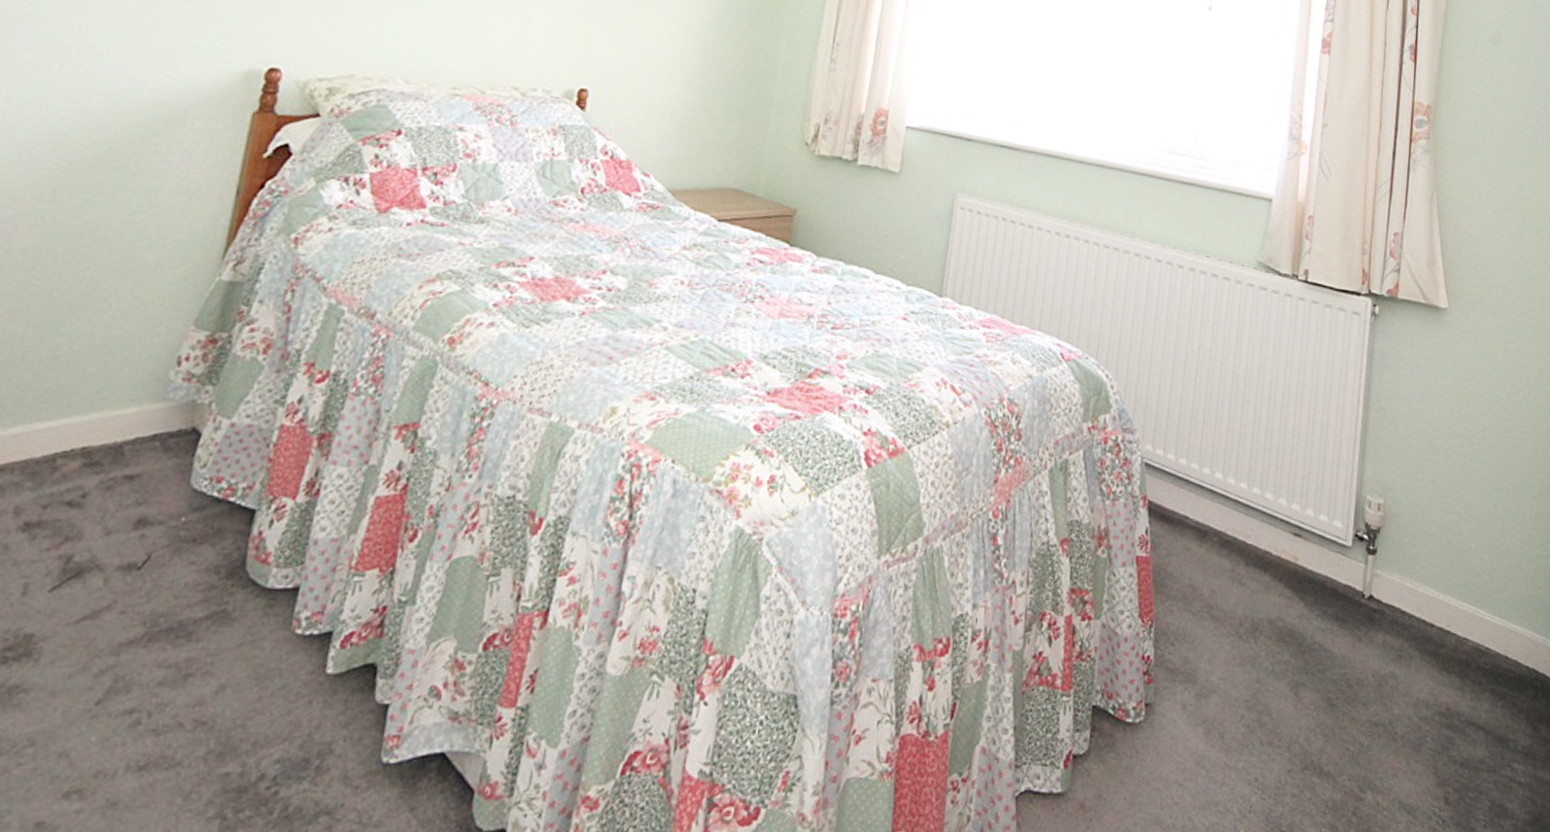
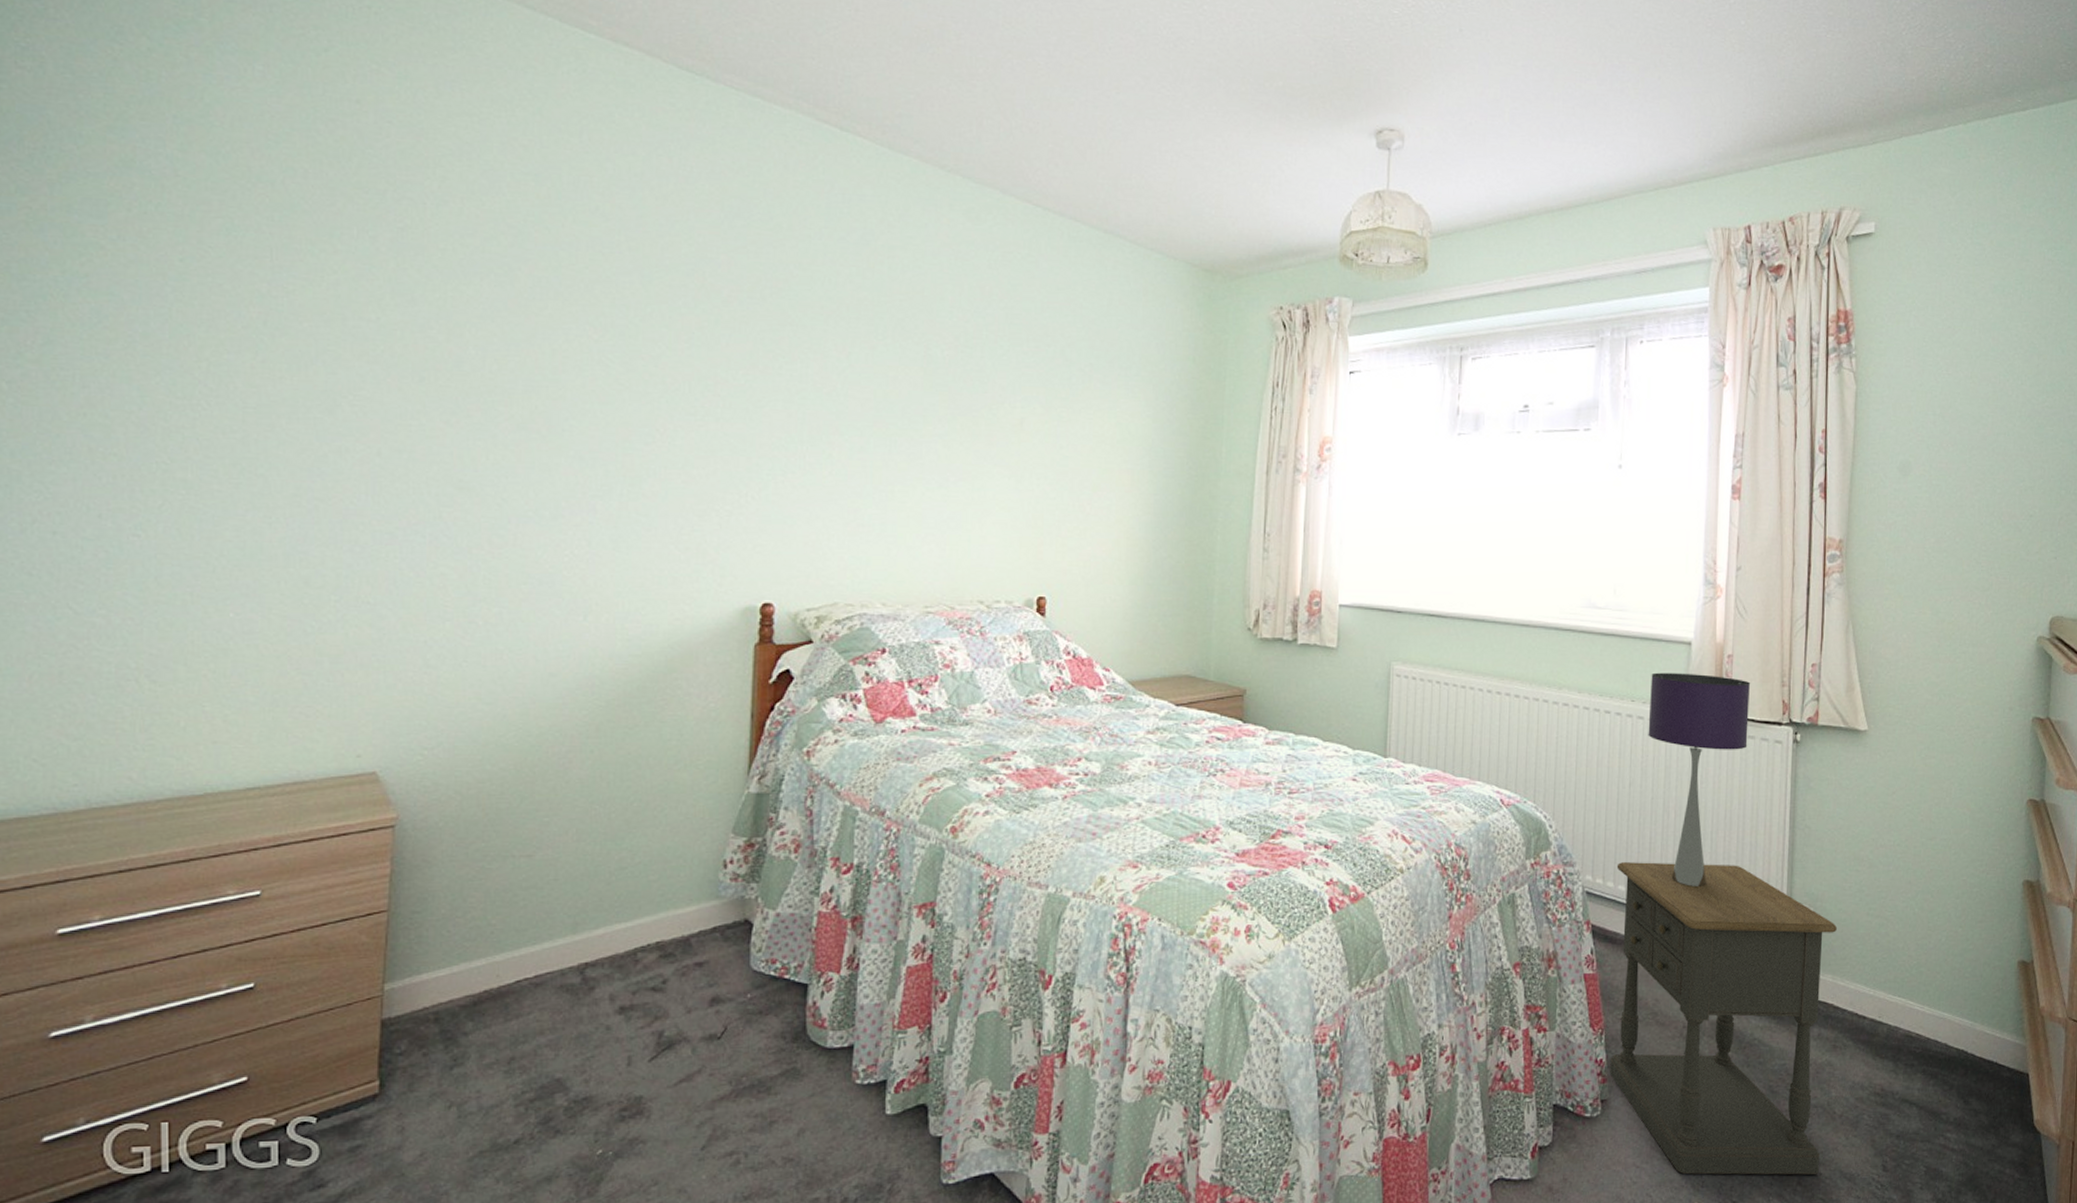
nightstand: none [1157,433,1408,804] -> present [1610,862,1837,1175]
table lamp: none [1221,228,1331,466] -> present [1648,672,1751,886]

